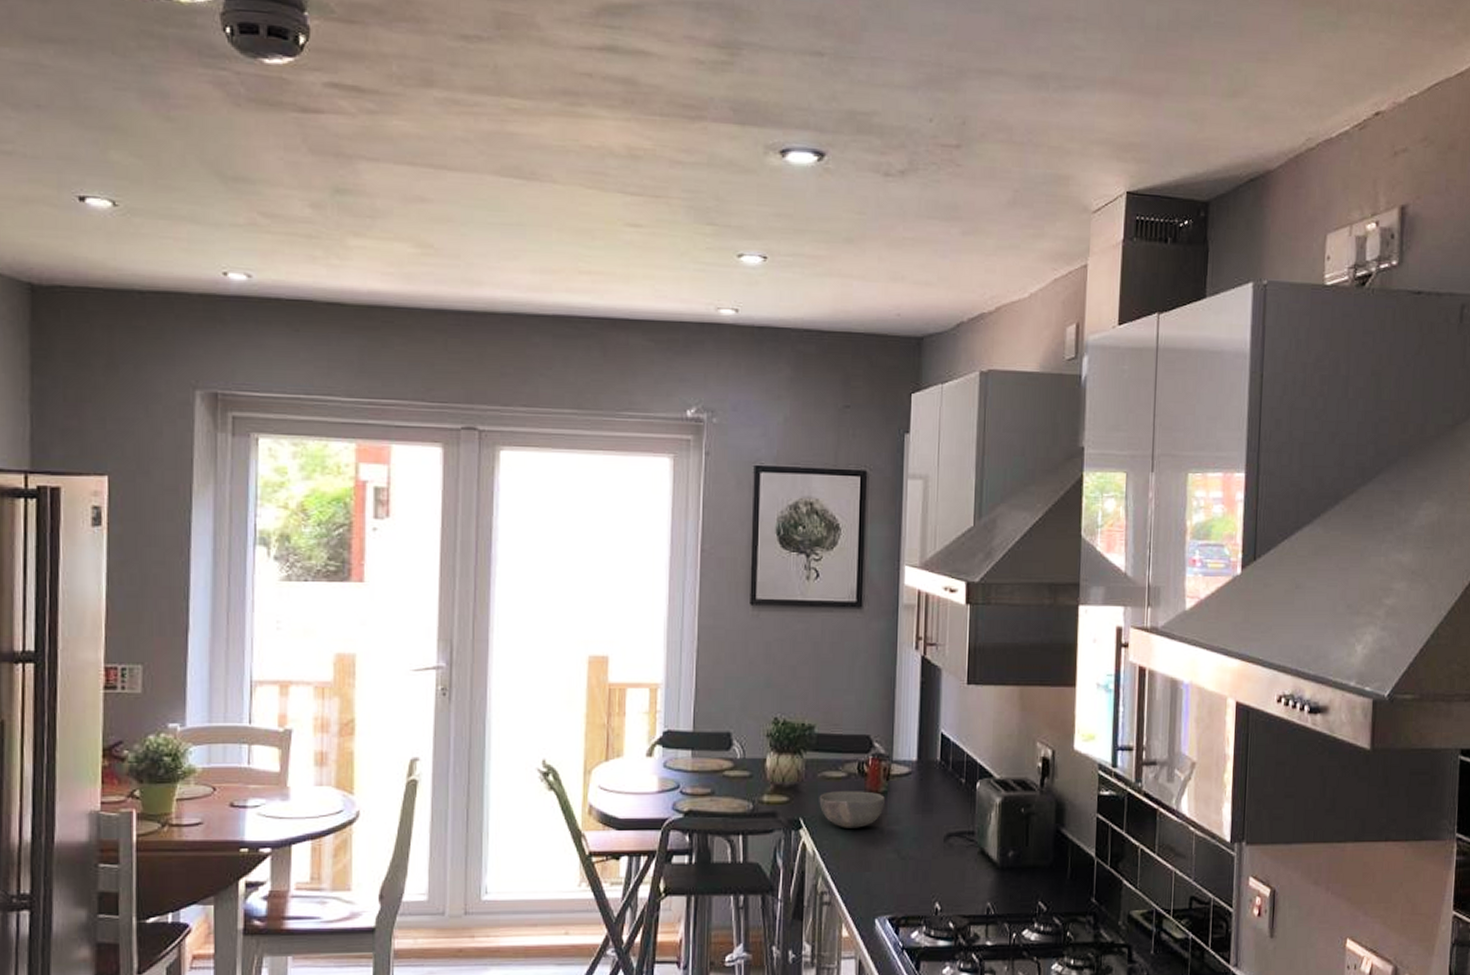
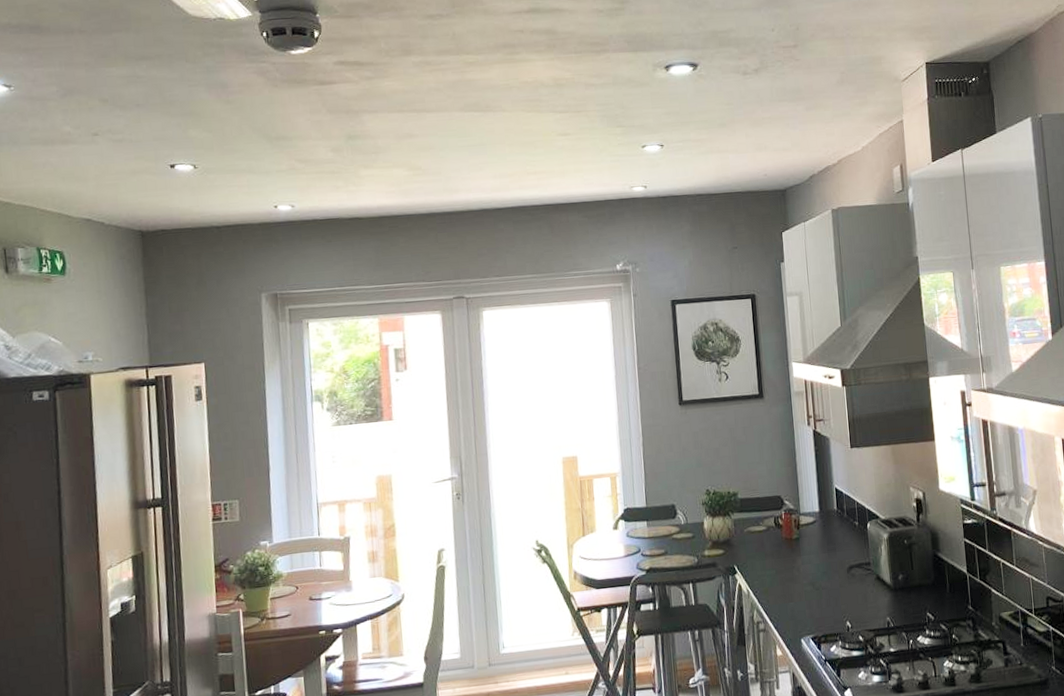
bowl: present [819,791,885,828] -> none [747,539,798,570]

